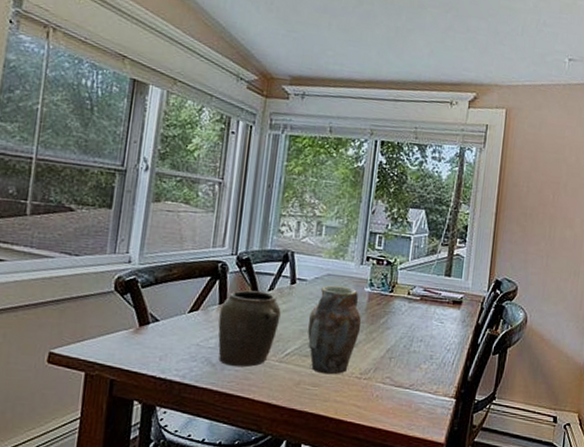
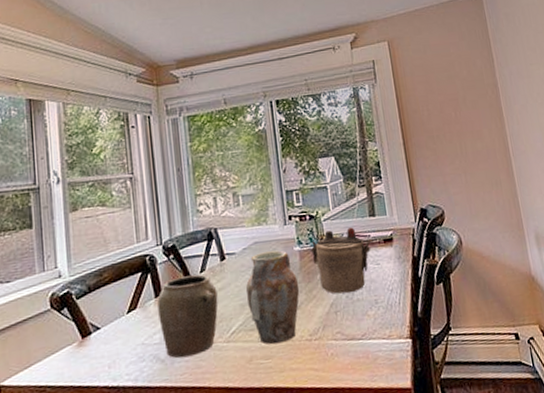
teapot: none [380,280,443,343] -> present [311,227,373,294]

